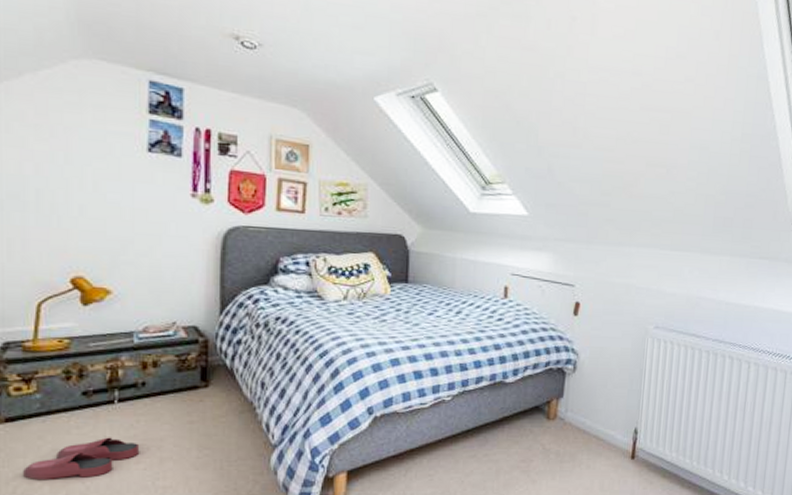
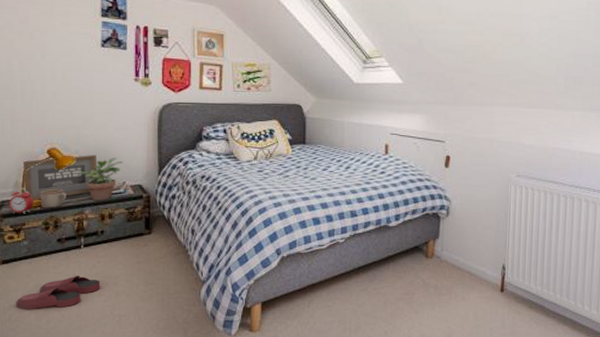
alarm clock: none [16,326,50,360] -> present [9,188,34,214]
picture frame: none [36,286,139,344] -> present [22,154,98,201]
mug: none [59,328,96,353] -> present [40,188,67,209]
potted plant: none [110,292,173,345] -> present [76,158,123,201]

